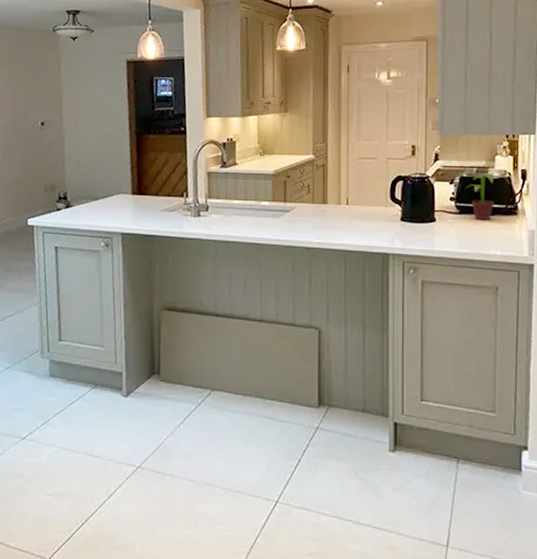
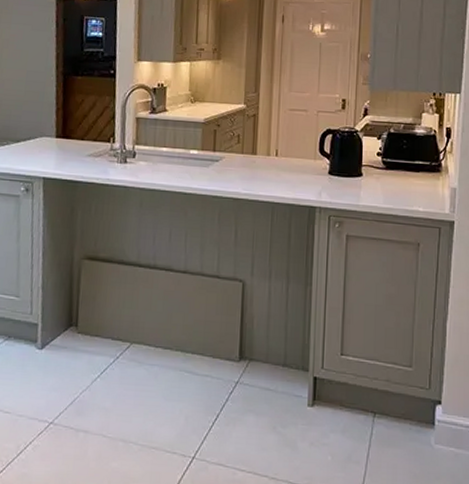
potted plant: present [454,171,510,221] -> none [382,127,435,177]

